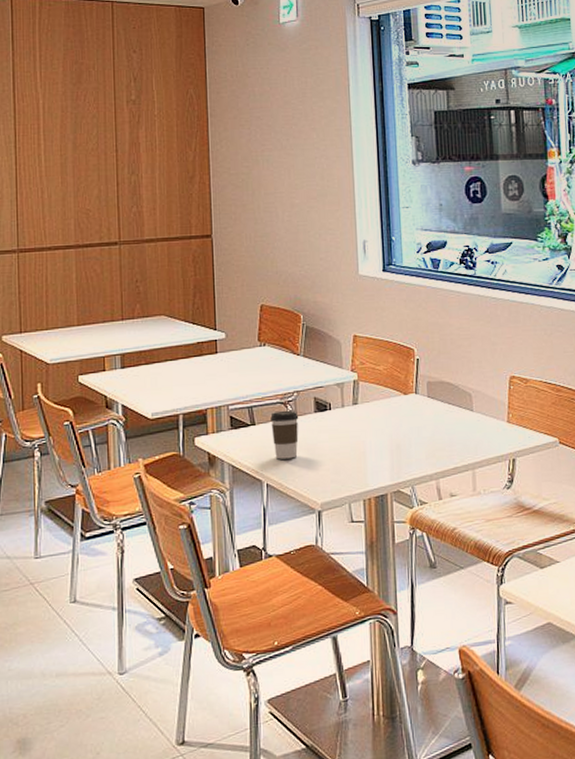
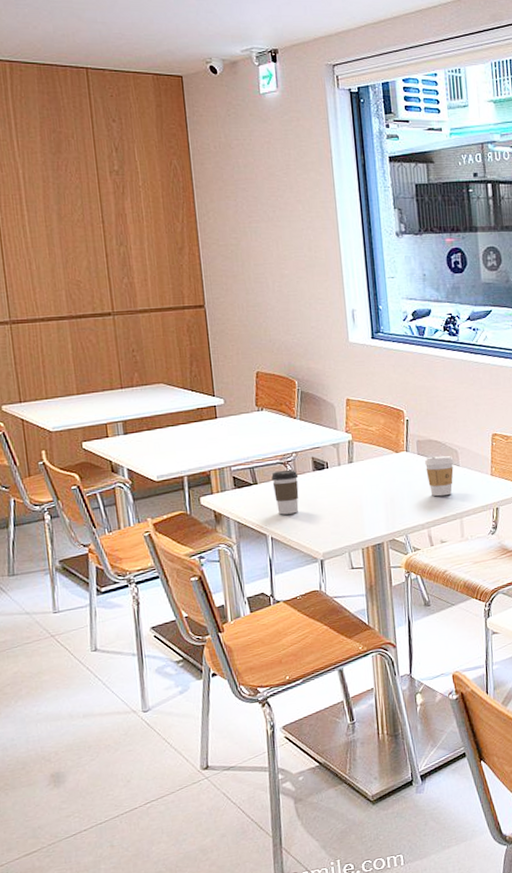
coffee cup: none [434,399,467,444] -> present [424,455,454,497]

